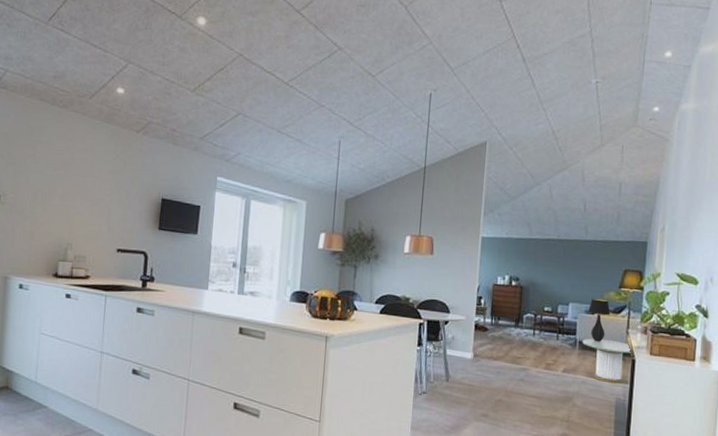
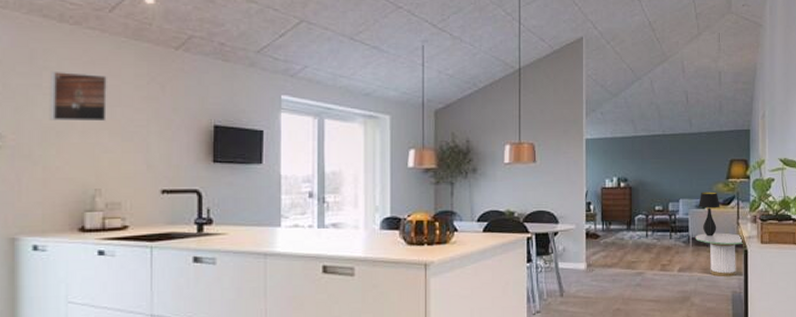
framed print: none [39,144,84,189] -> present [49,70,107,122]

